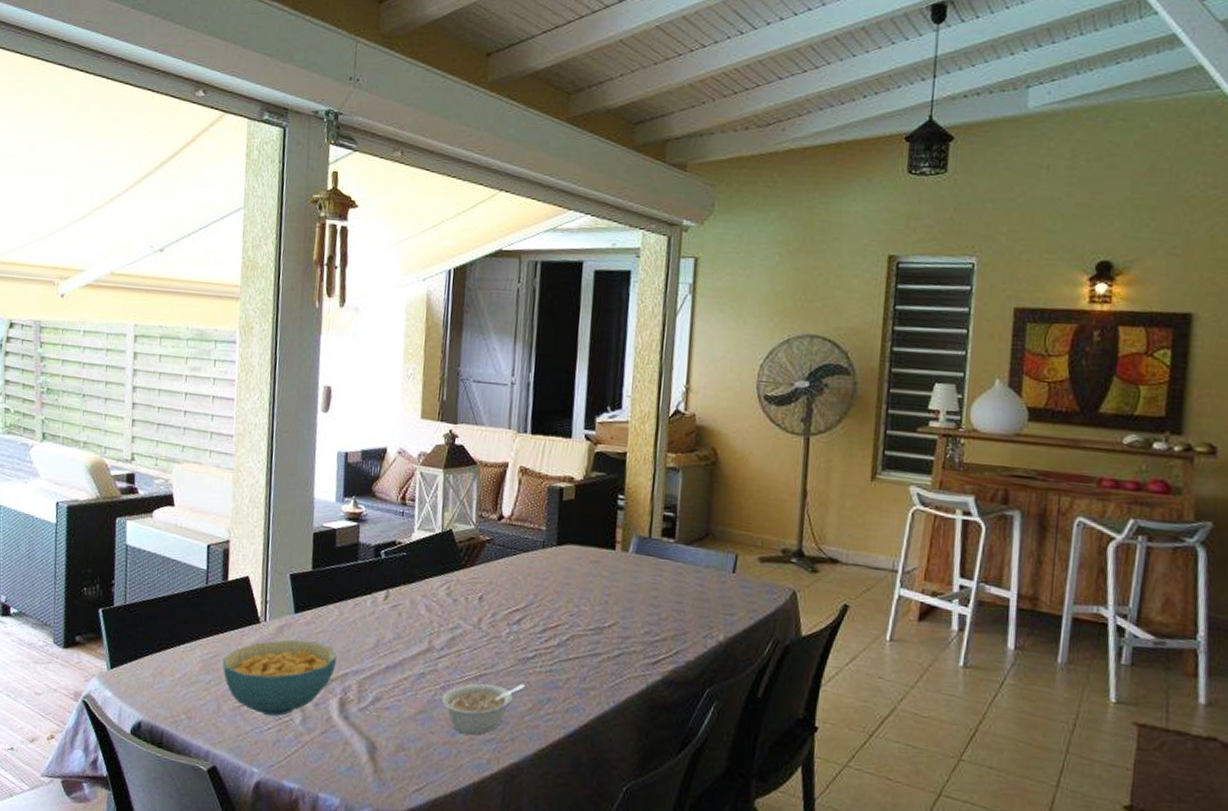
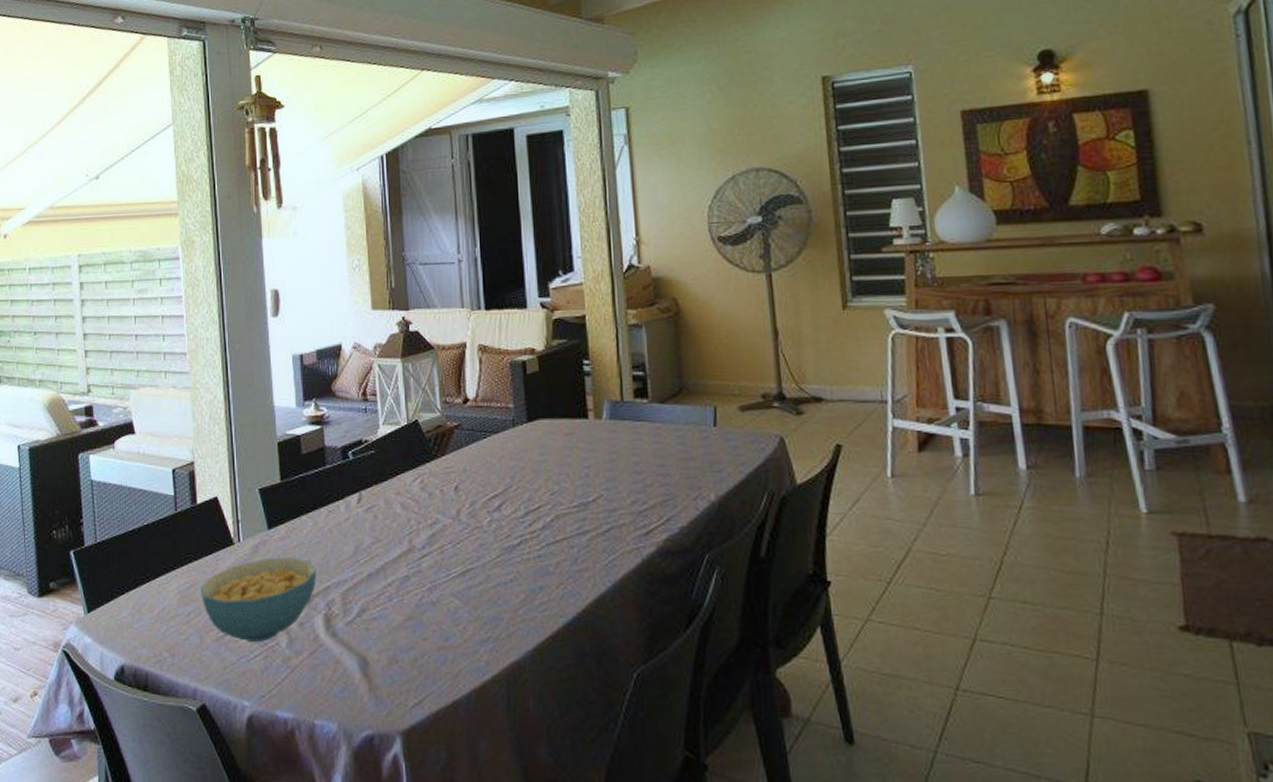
legume: present [442,683,525,735] -> none [430,575,515,636]

